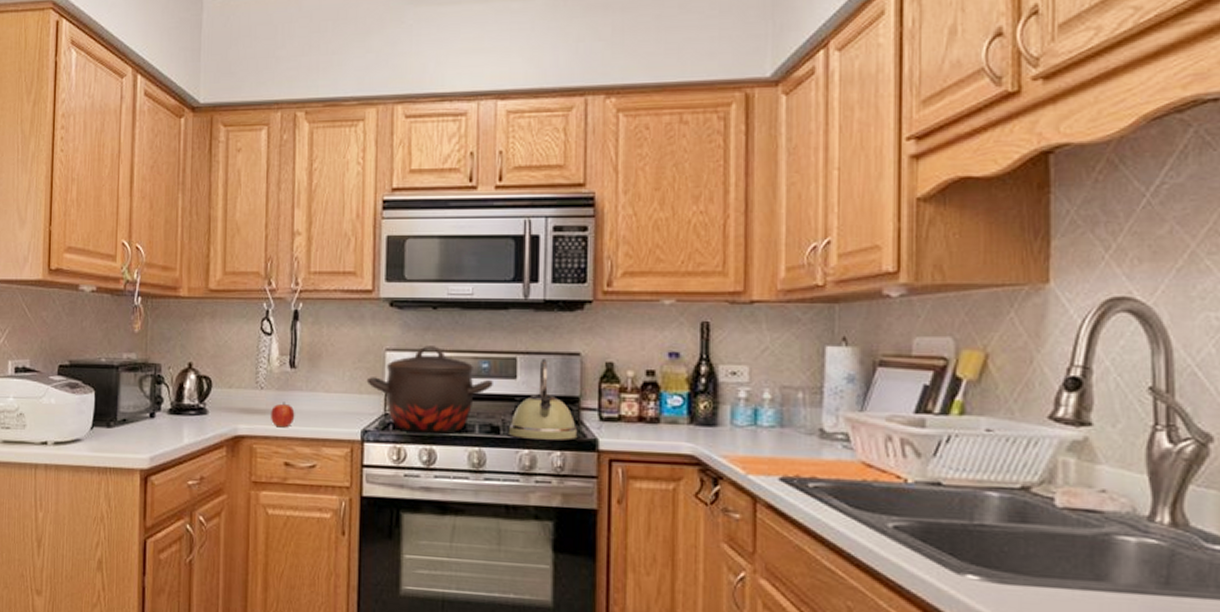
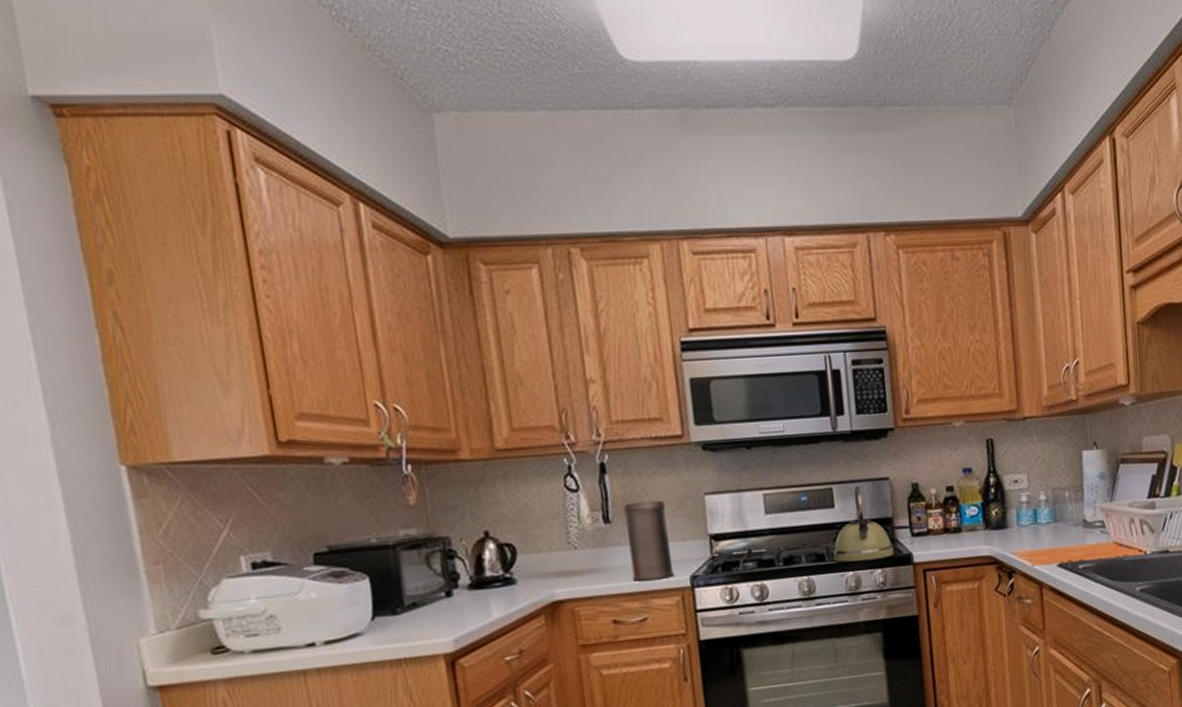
fruit: present [271,402,295,428] -> none [589,559,617,586]
canister: none [307,350,348,429] -> present [623,500,674,582]
cooking pot: present [366,346,493,435] -> none [688,485,814,572]

